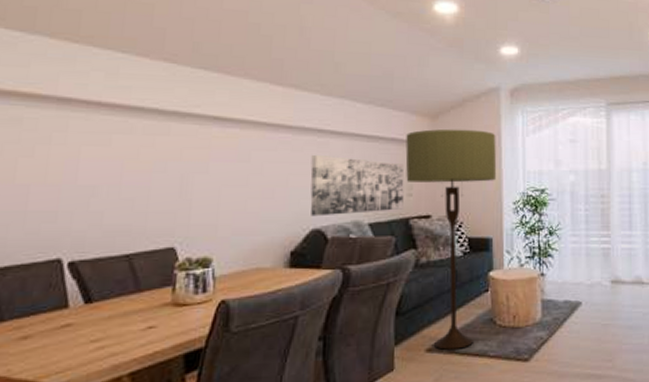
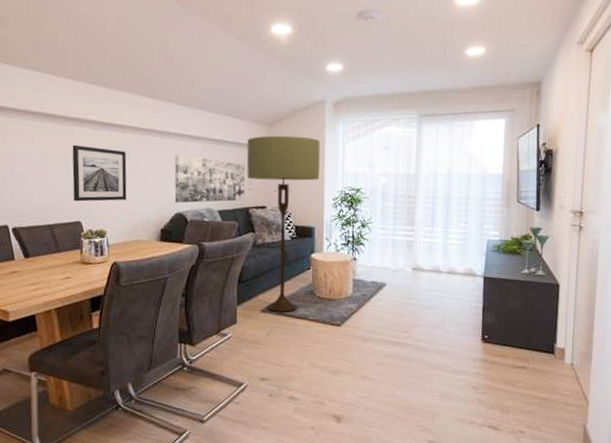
wall art: none [165,145,245,221] -> present [72,144,127,202]

